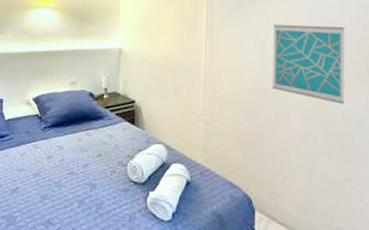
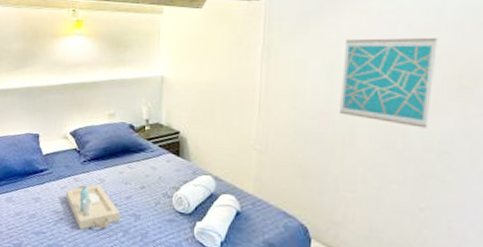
serving tray: none [24,151,77,200] -> present [65,184,121,230]

